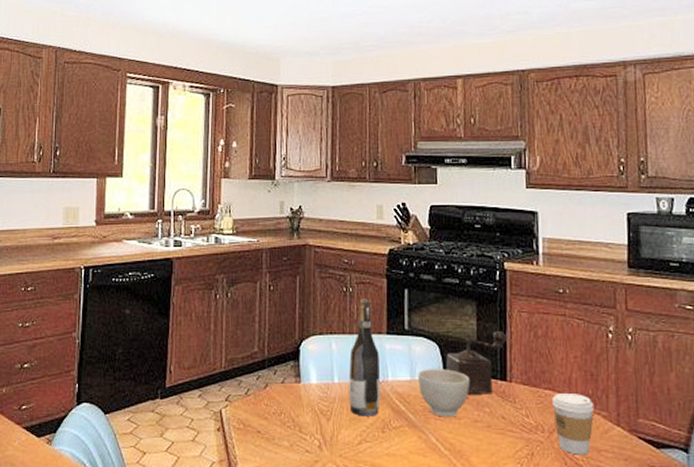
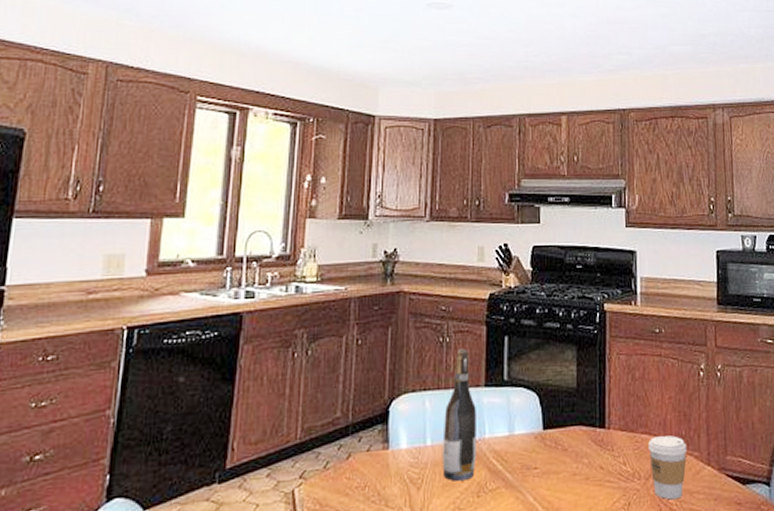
bowl: present [418,369,470,417] -> none [517,420,570,473]
pepper mill: present [446,330,508,394] -> none [546,375,607,446]

